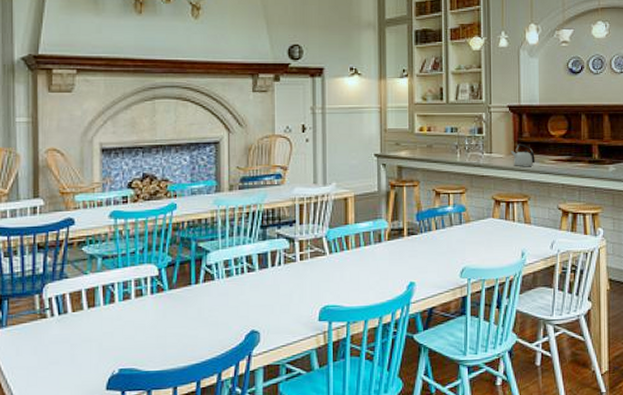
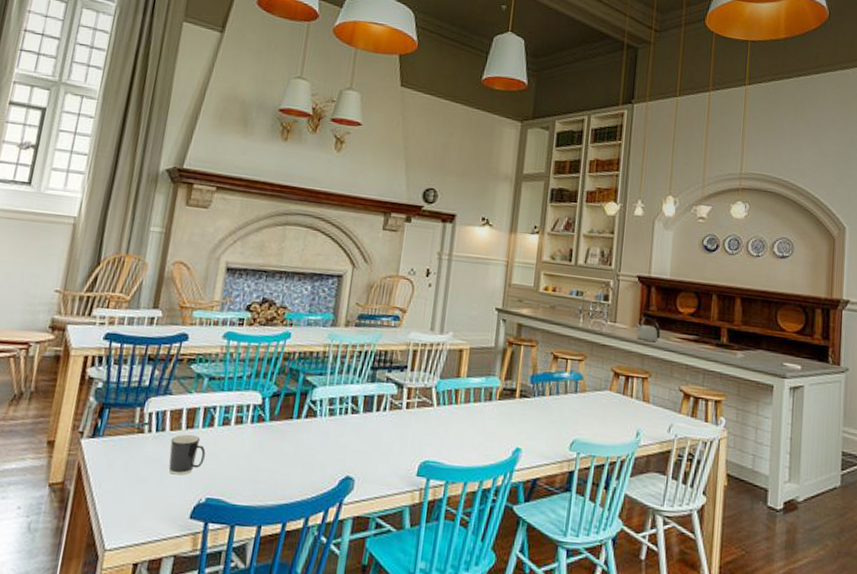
mug: none [74,313,111,352] -> present [168,434,206,475]

